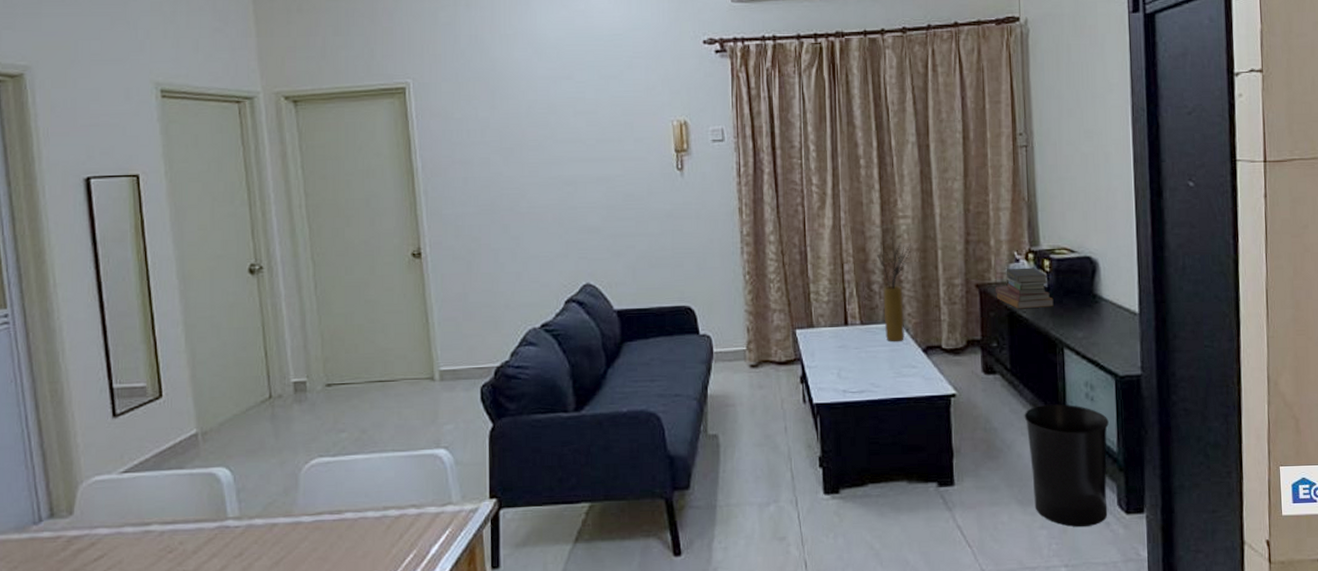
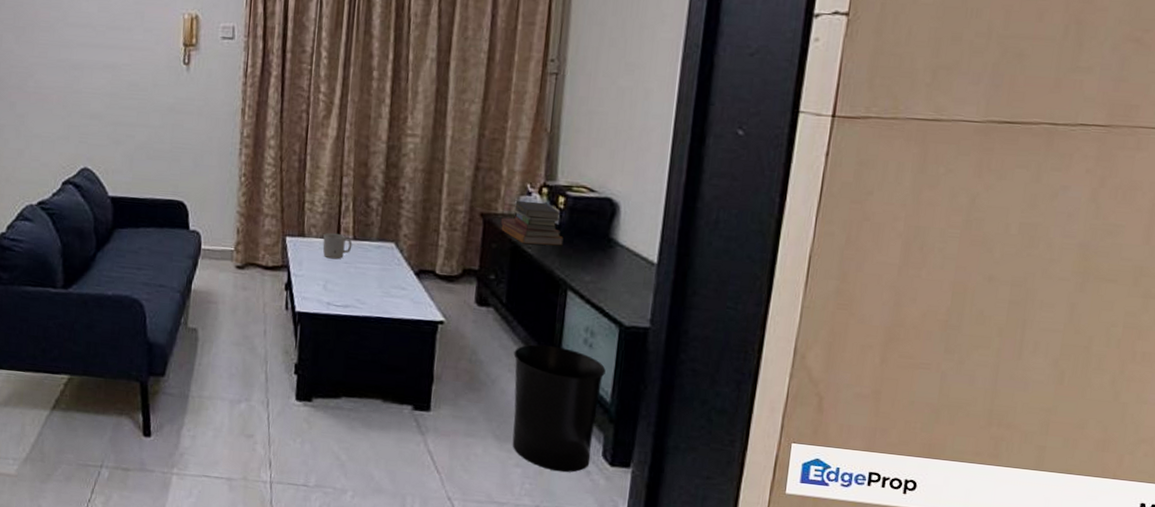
mug: none [832,320,861,346] -> present [322,232,353,259]
vase: present [877,236,912,341] -> none [377,154,418,261]

